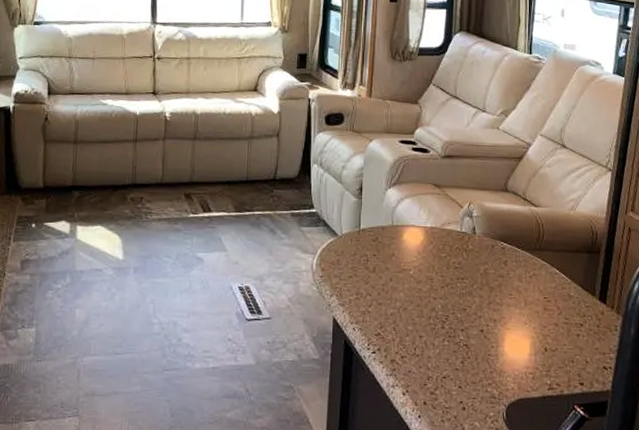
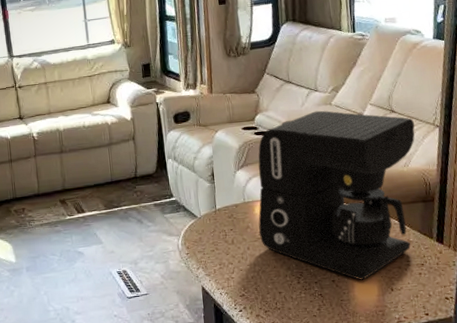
coffee maker: none [405,133,587,334] -> present [258,110,415,280]

